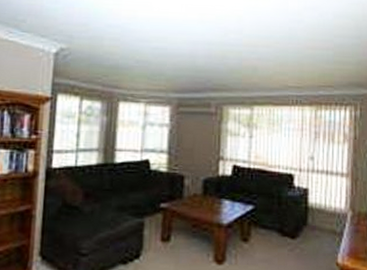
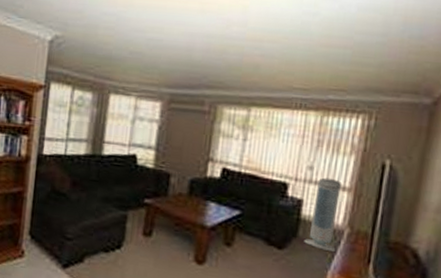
air purifier: none [314,166,343,236] -> present [304,177,341,253]

